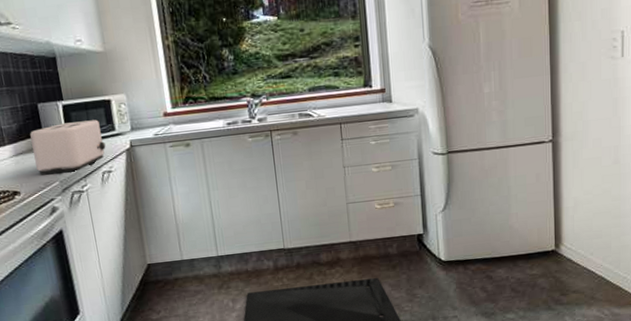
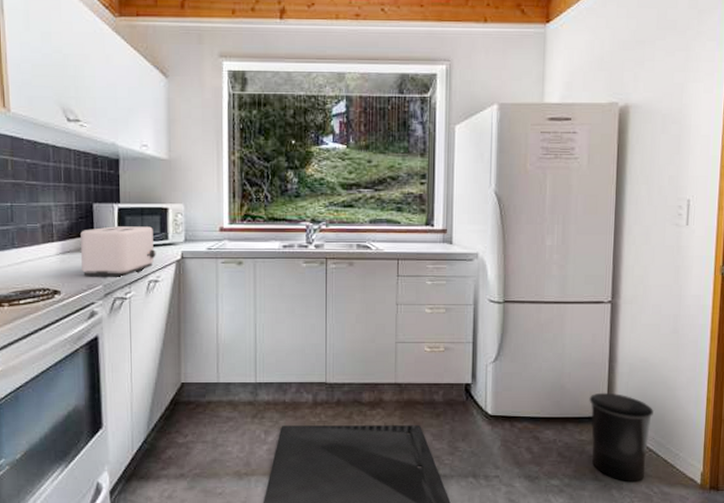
waste bin: none [537,227,600,308] -> present [589,392,653,481]

